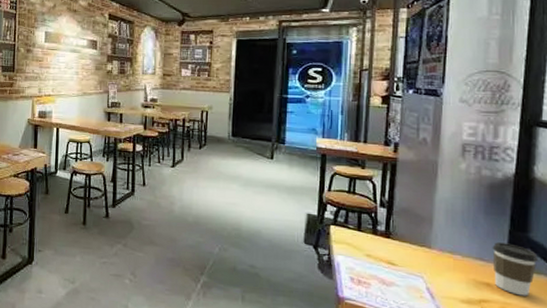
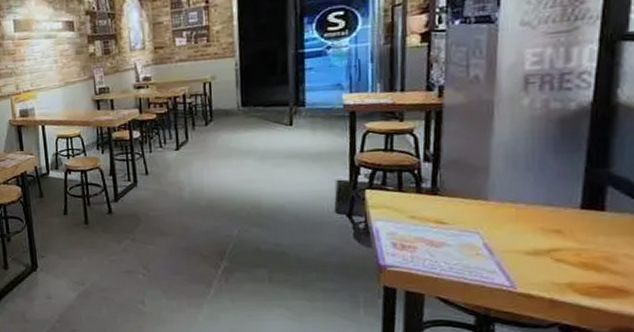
coffee cup: present [492,242,538,296] -> none [564,182,621,239]

